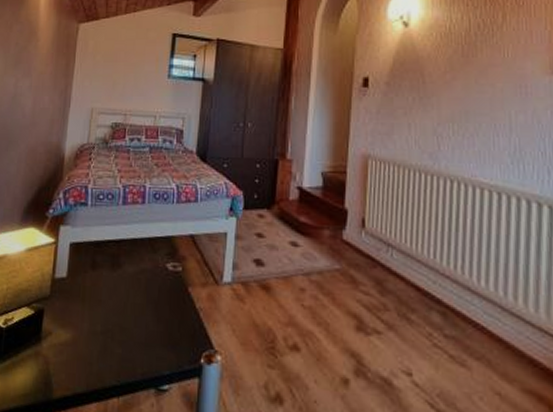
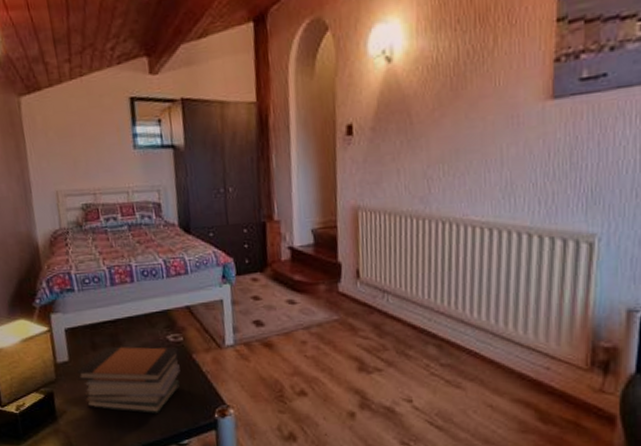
book stack: none [71,267,176,349] -> present [76,346,180,413]

